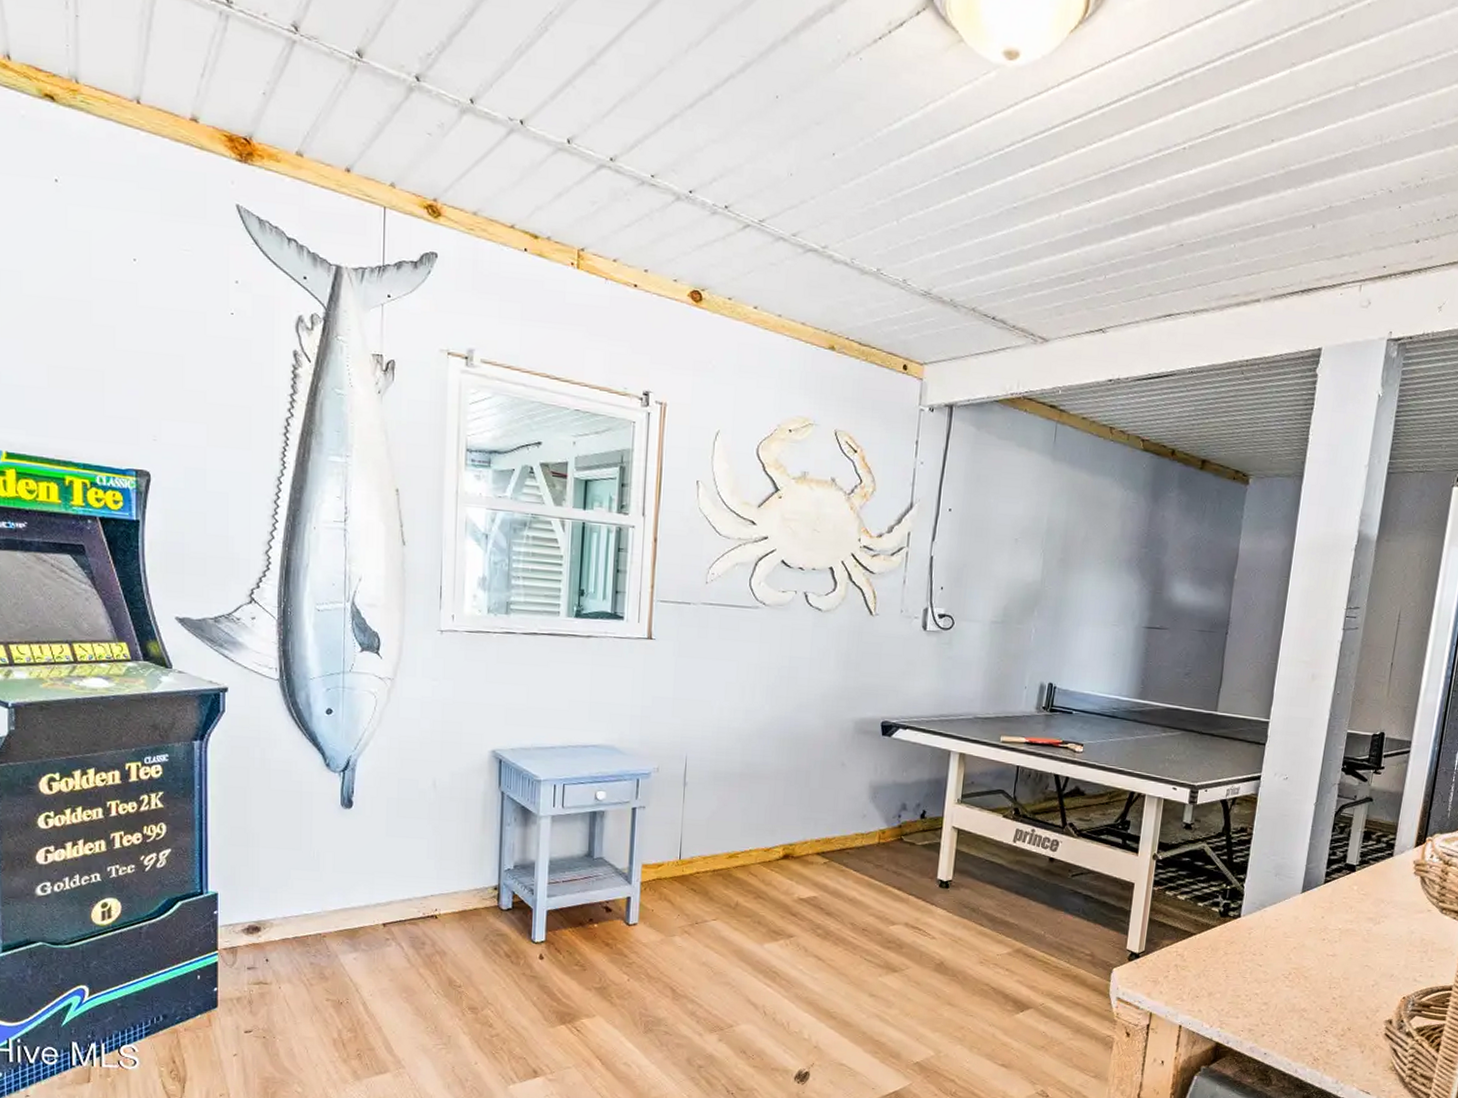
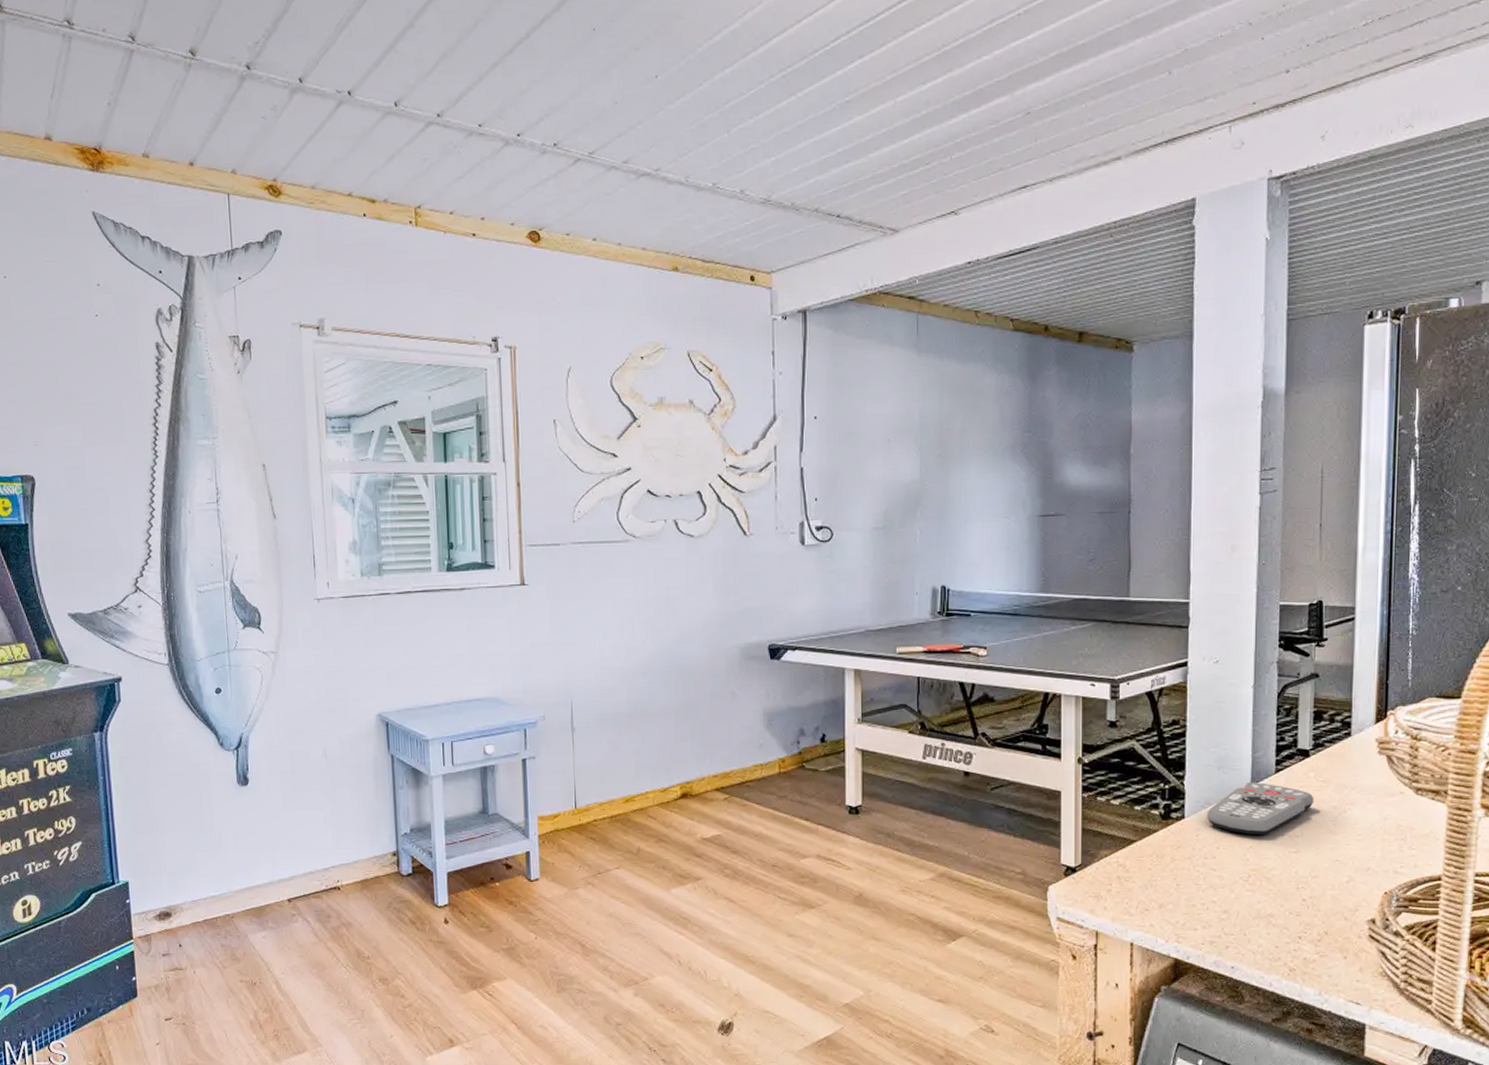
remote control: none [1260,889,1355,937] -> present [1207,781,1314,835]

